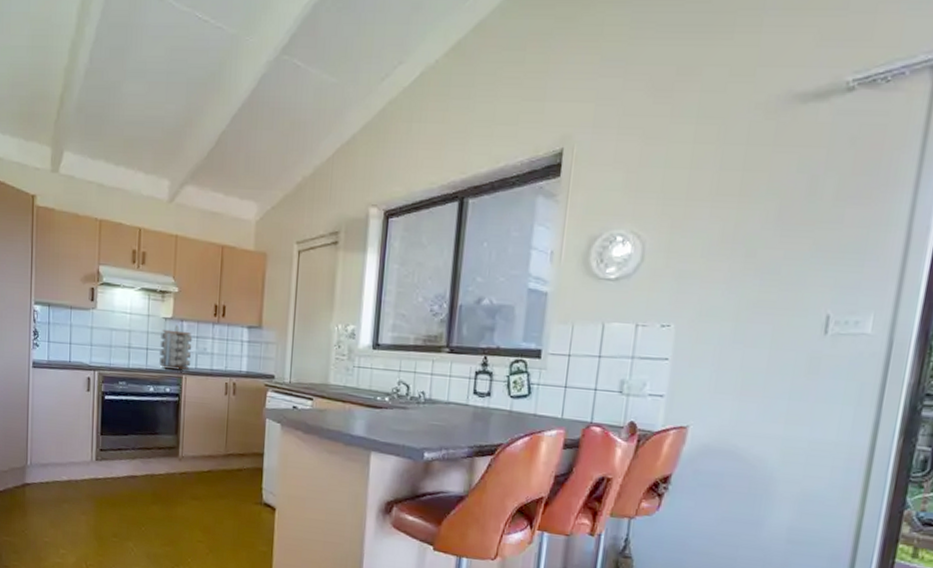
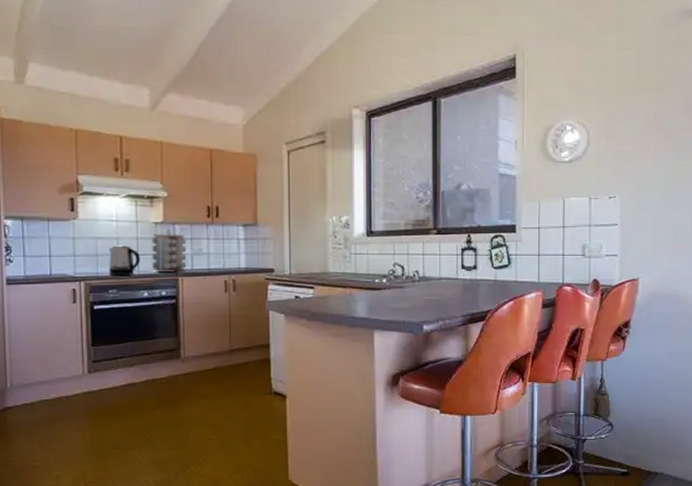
kettle: none [120,338,149,369] -> present [109,245,140,275]

